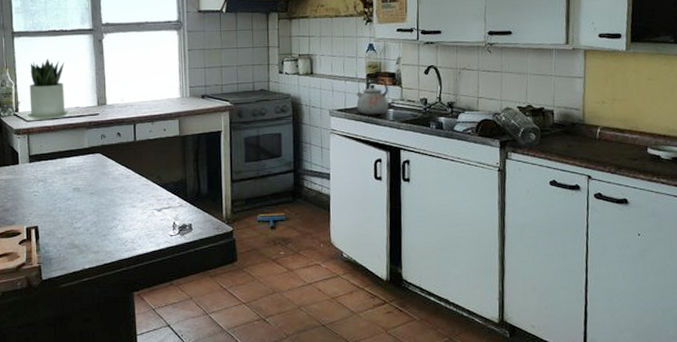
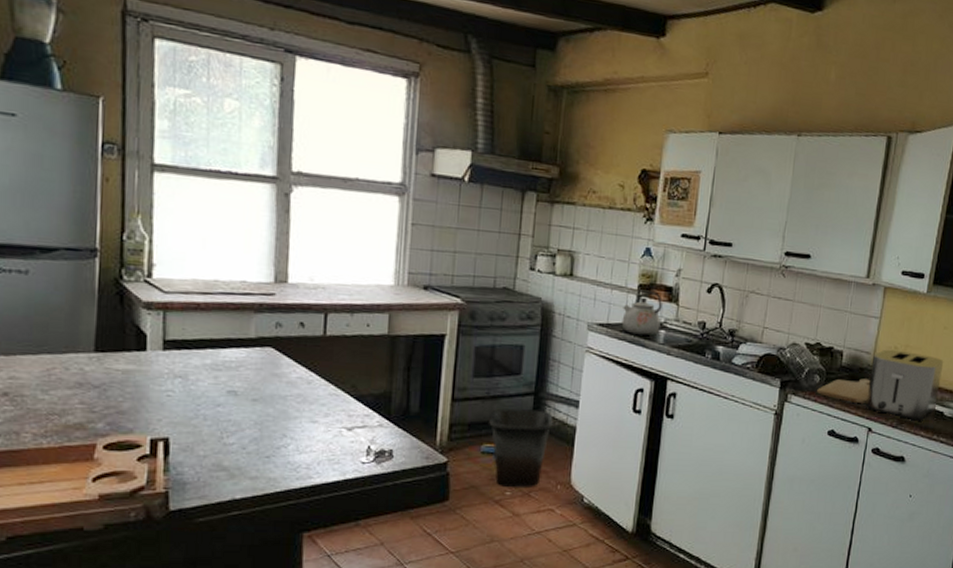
planter: present [27,59,69,120] -> none [165,209,231,294]
waste bin: none [261,184,311,248] -> present [489,408,553,487]
chopping board: none [534,132,584,155] -> present [817,378,871,404]
toaster: none [582,103,653,166] -> present [866,349,944,421]

